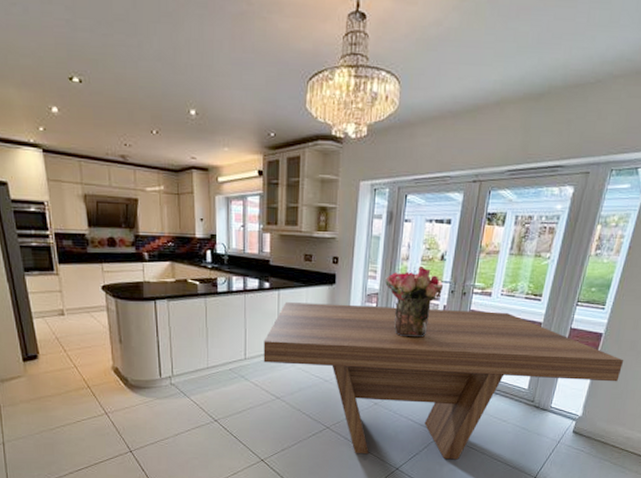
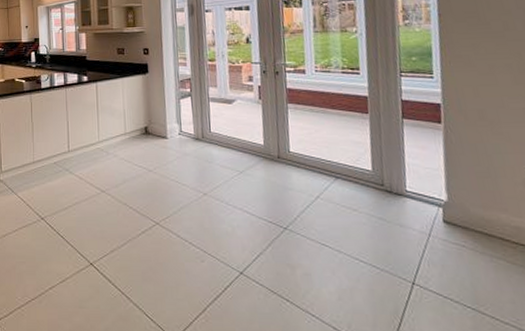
dining table: present [263,302,624,460] -> none [85,88,479,260]
bouquet: present [385,265,444,338] -> none [196,49,255,120]

